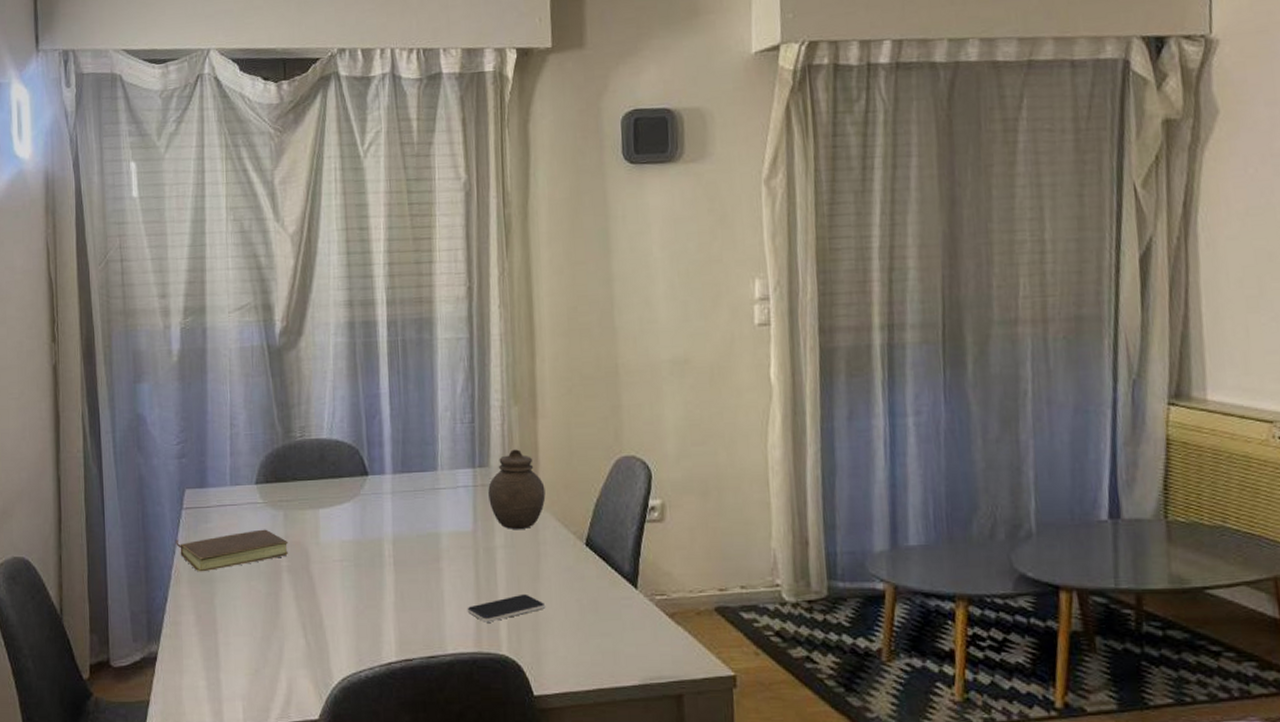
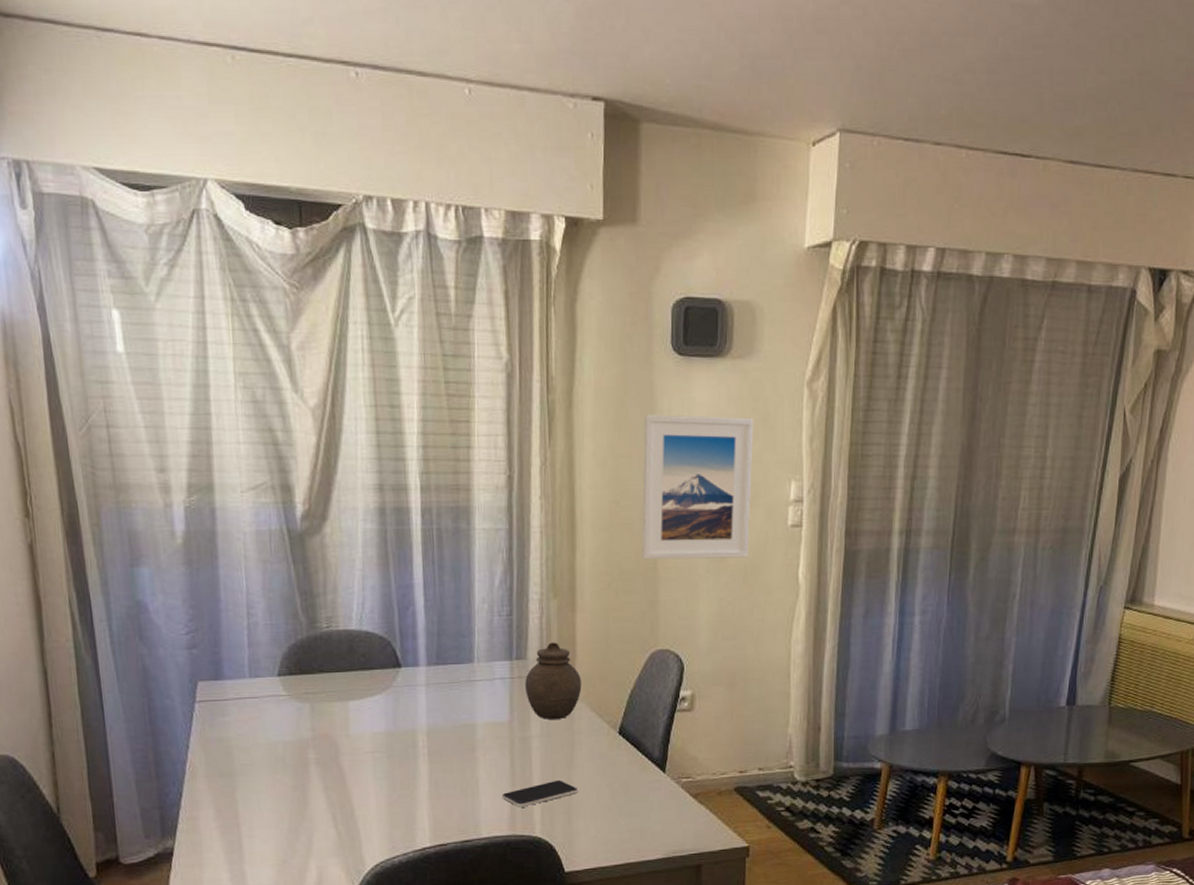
book: present [176,529,289,572] -> none [189,722,316,767]
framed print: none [598,218,714,364] -> present [642,414,754,560]

